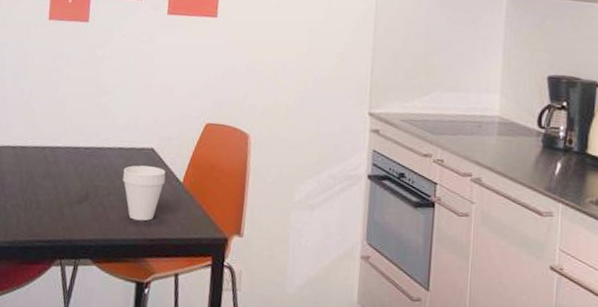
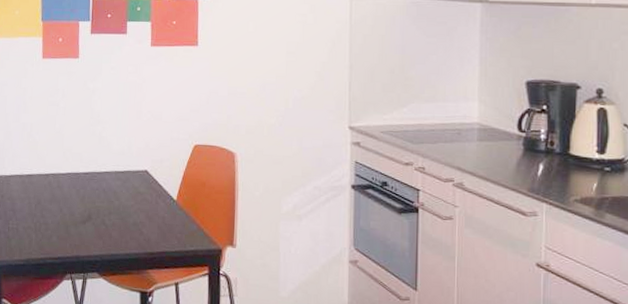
cup: present [123,165,166,221] -> none [121,186,160,237]

